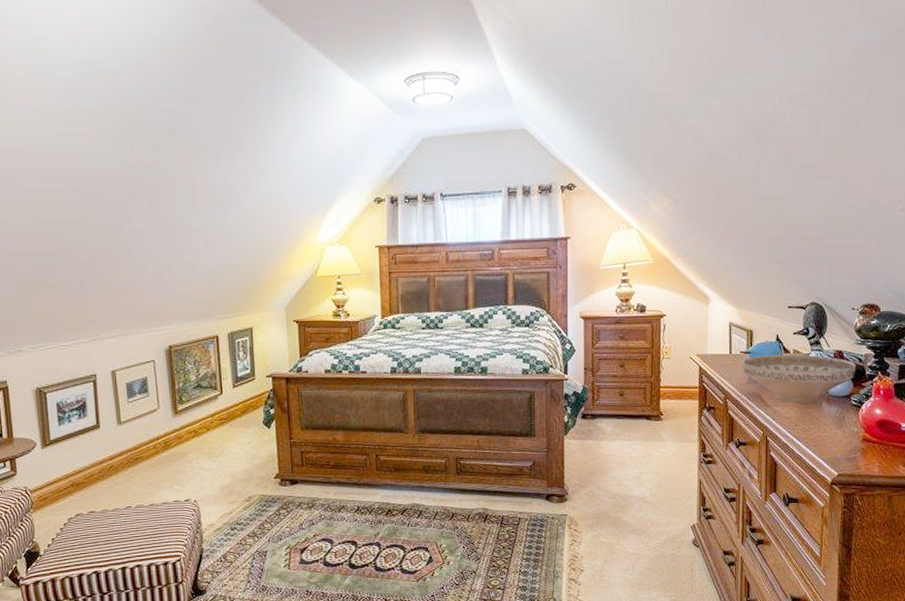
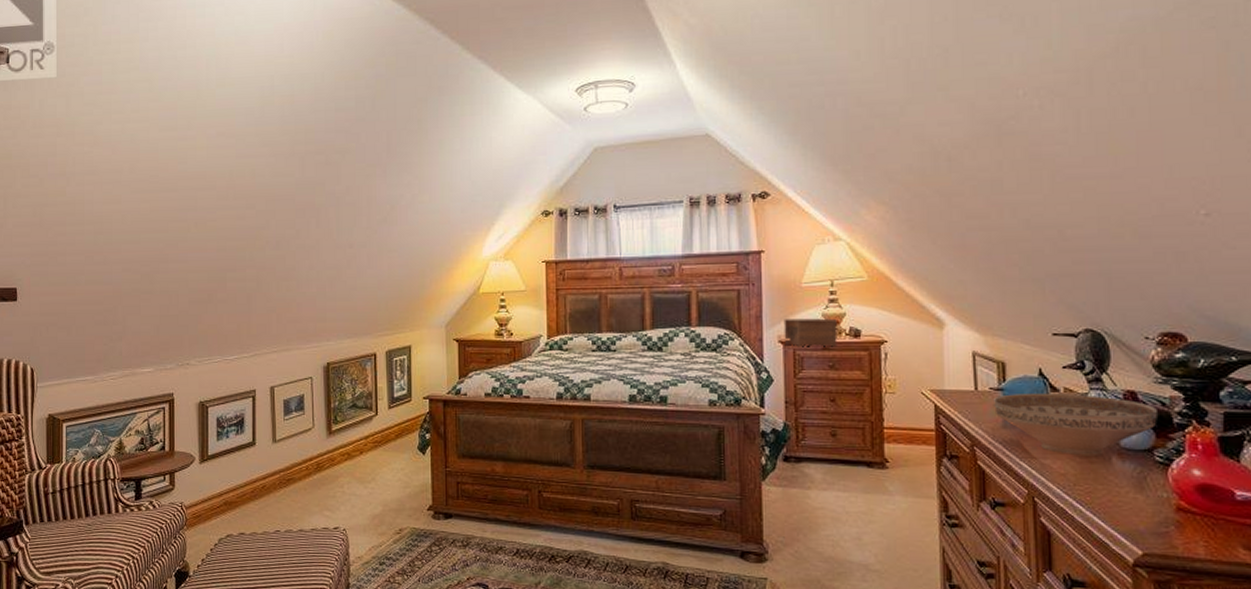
decorative box: none [585,296,627,322] -> present [783,318,837,347]

